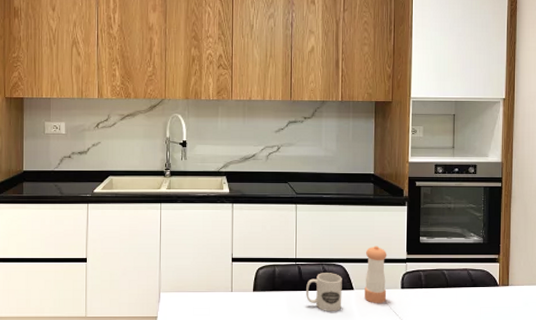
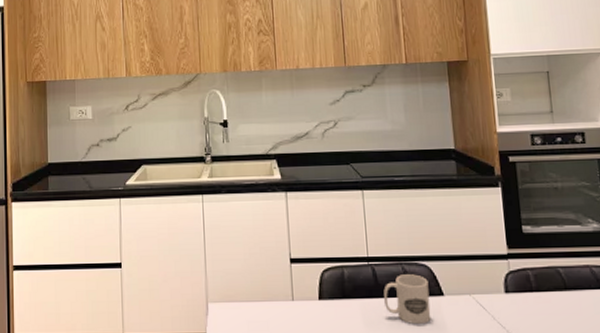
pepper shaker: present [364,246,387,303] -> none [455,238,488,312]

